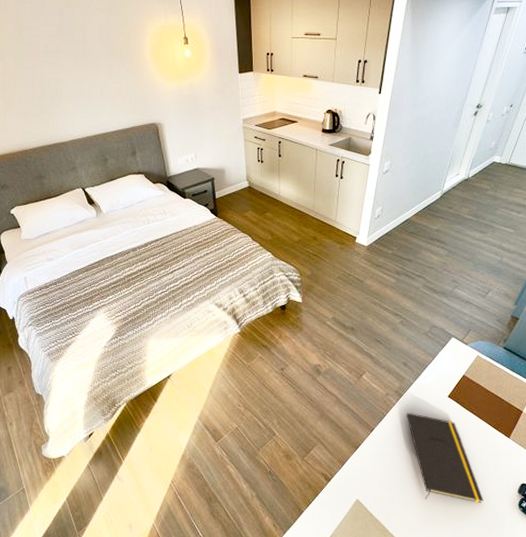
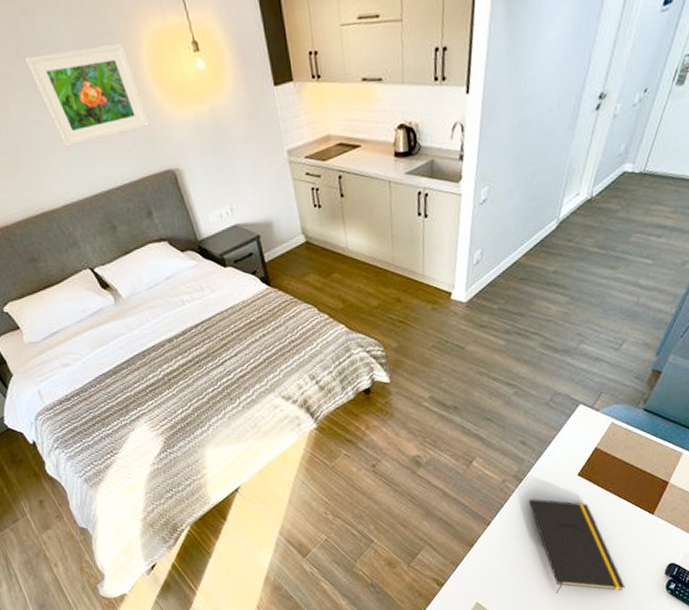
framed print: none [62,33,145,99] -> present [25,44,150,147]

